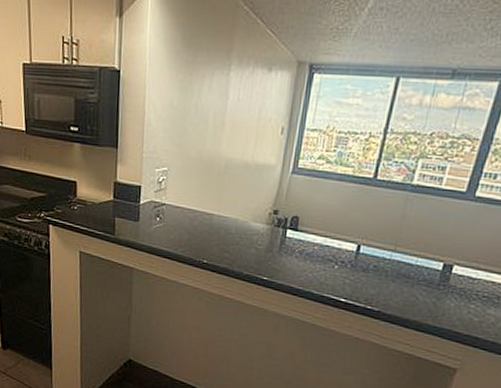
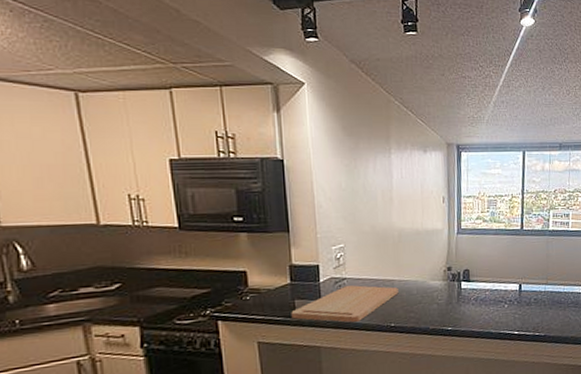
cutting board: none [110,211,217,251] -> present [291,285,399,323]

